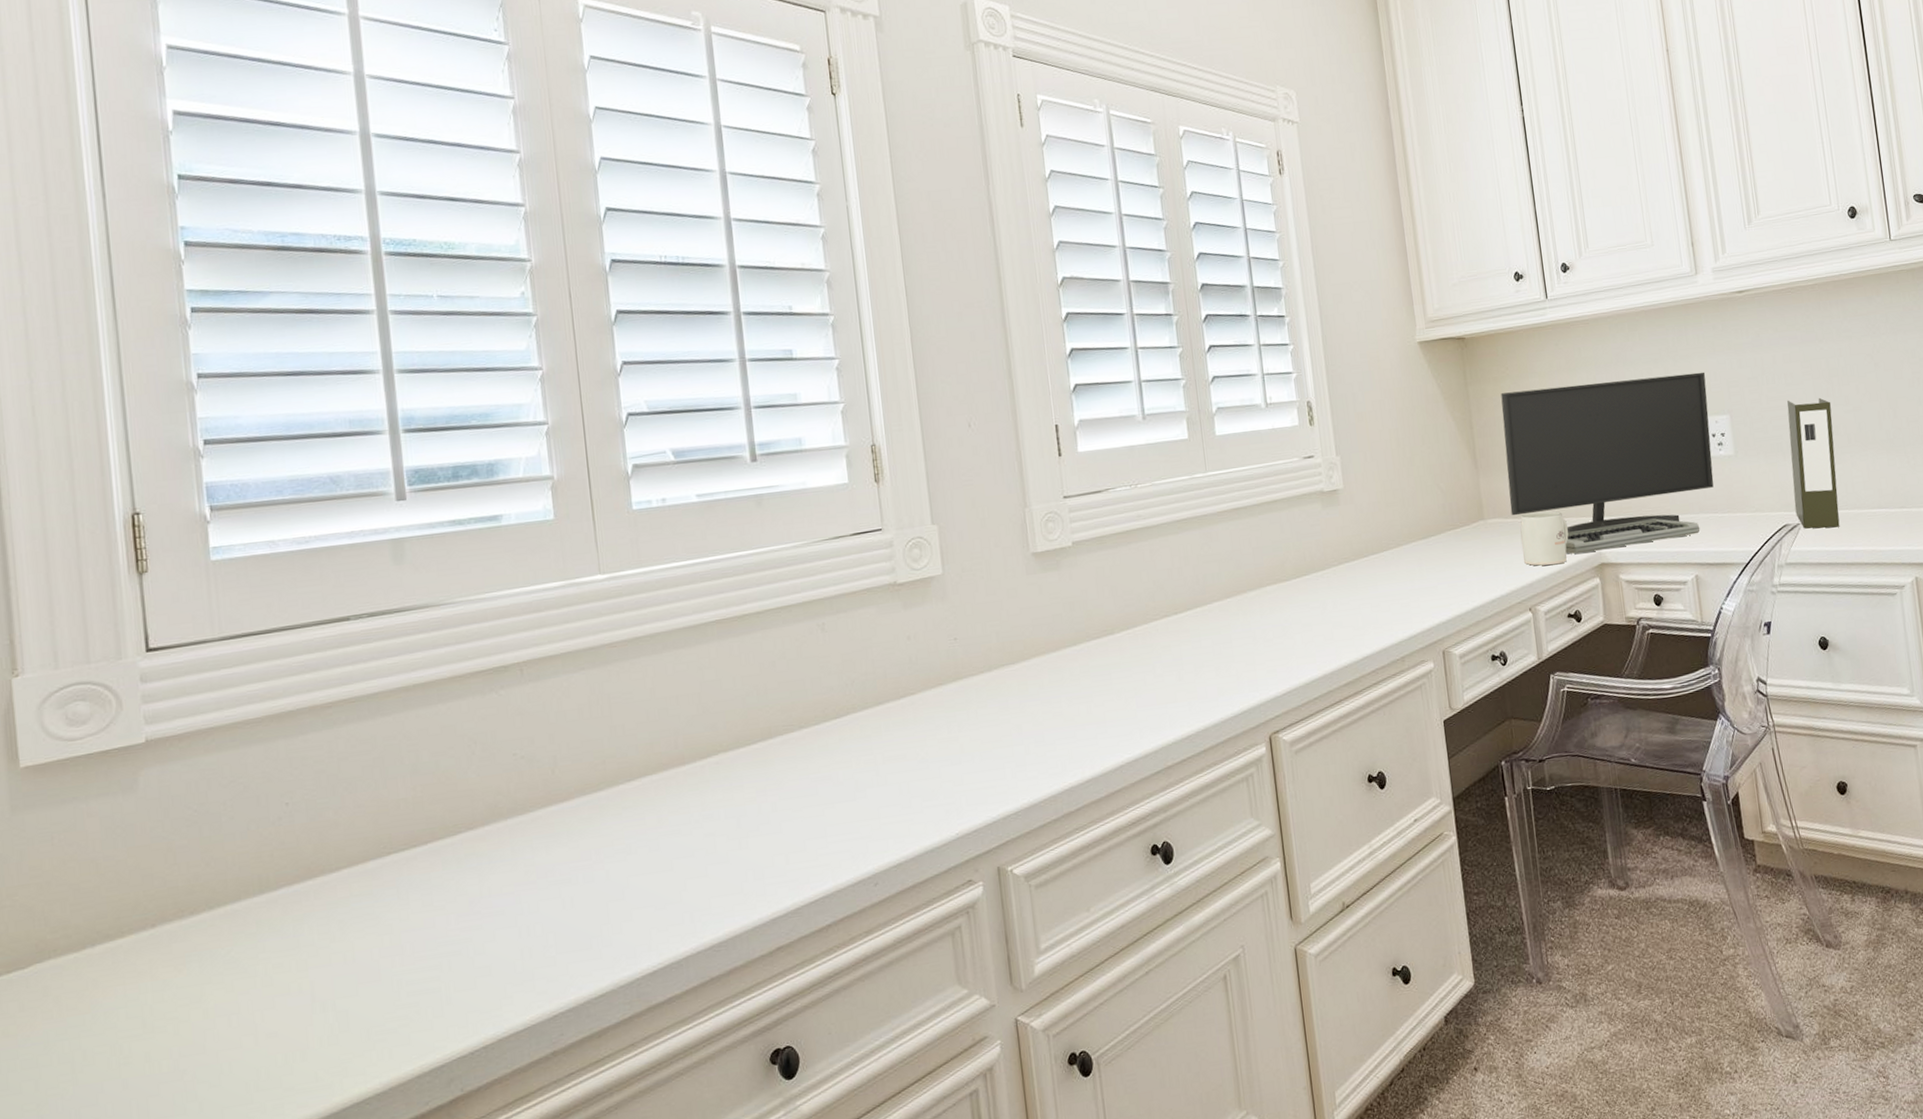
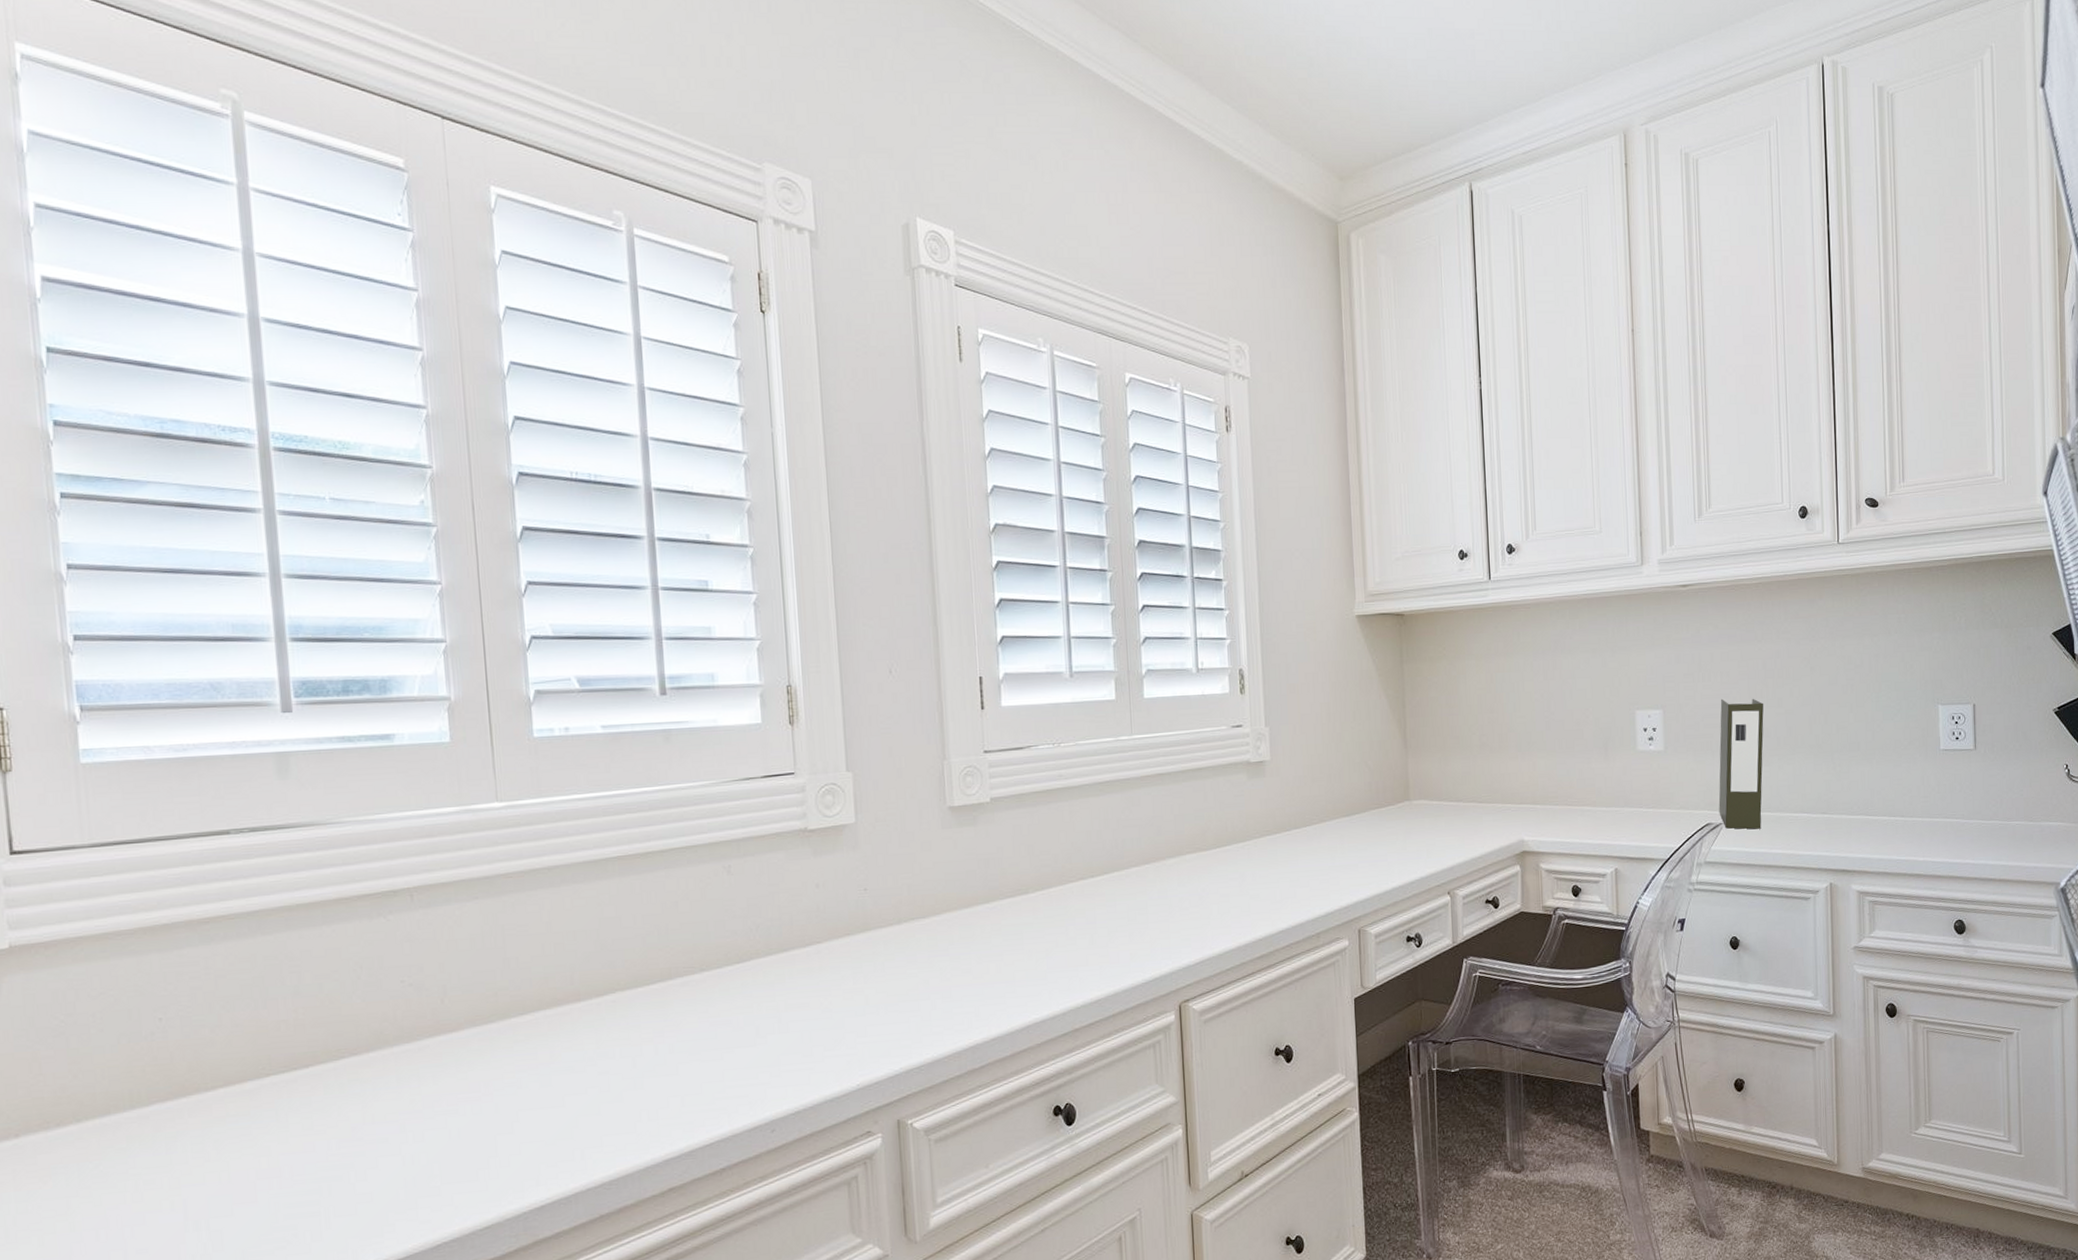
computer monitor: present [1501,372,1714,533] -> none [1435,665,1643,819]
mug: present [1520,511,1569,566] -> none [1444,795,1493,851]
computer keyboard: present [1565,518,1700,554] -> none [1488,809,1624,840]

